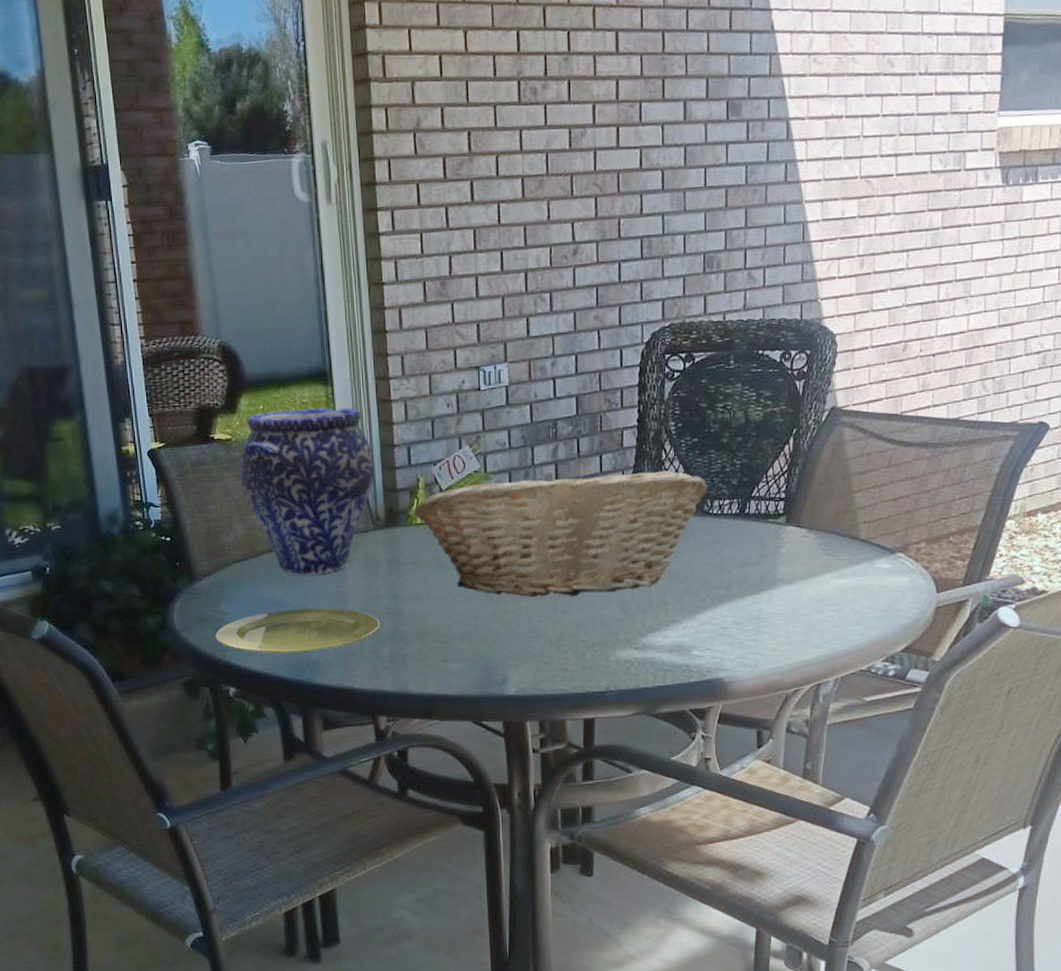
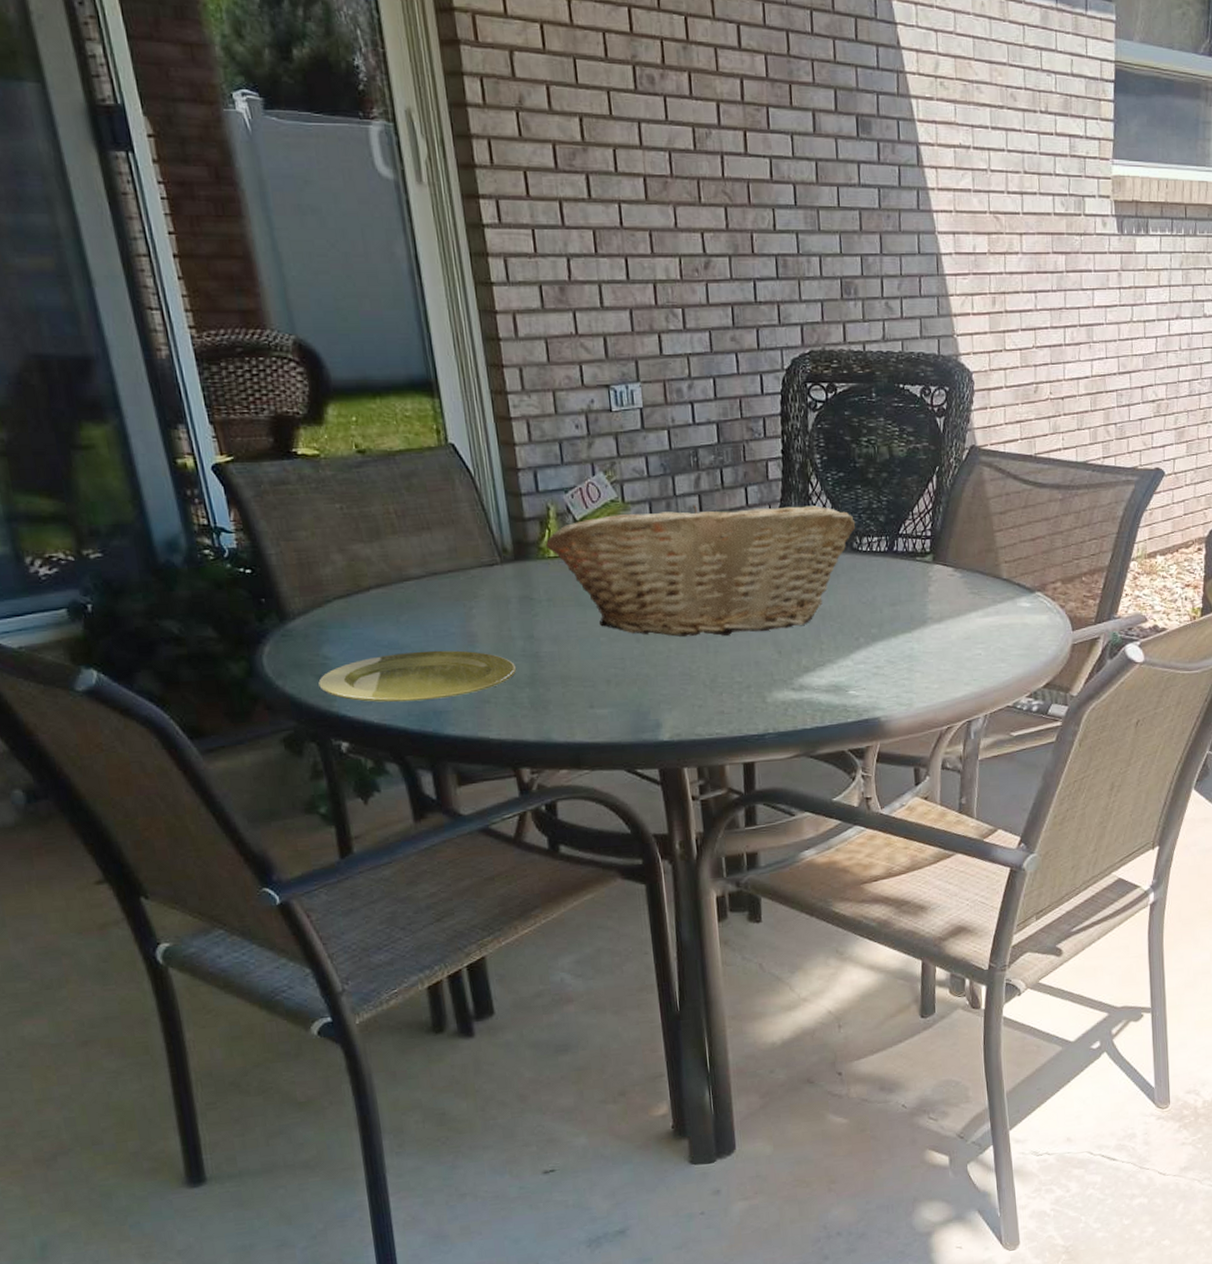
vase: present [239,407,375,575] -> none [331,423,498,614]

